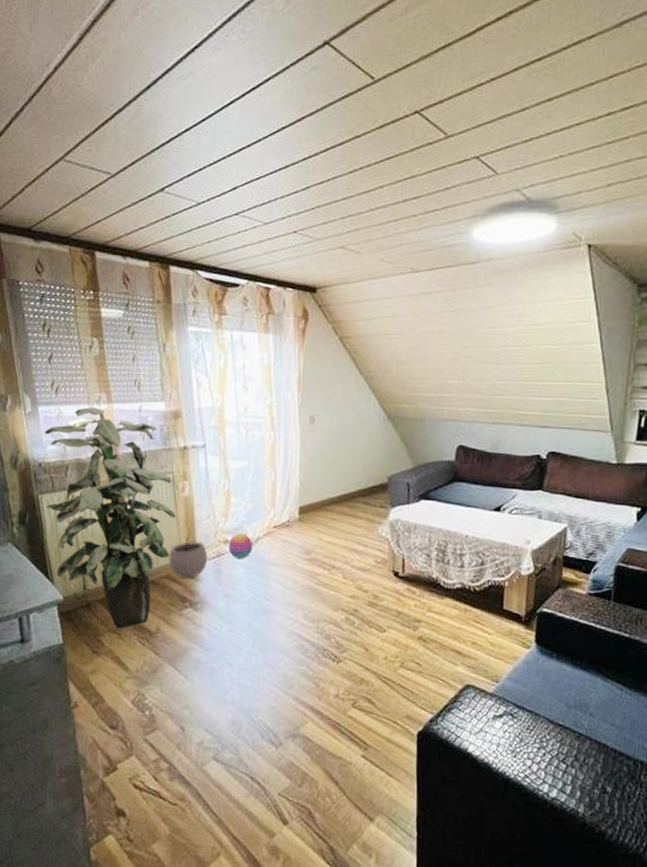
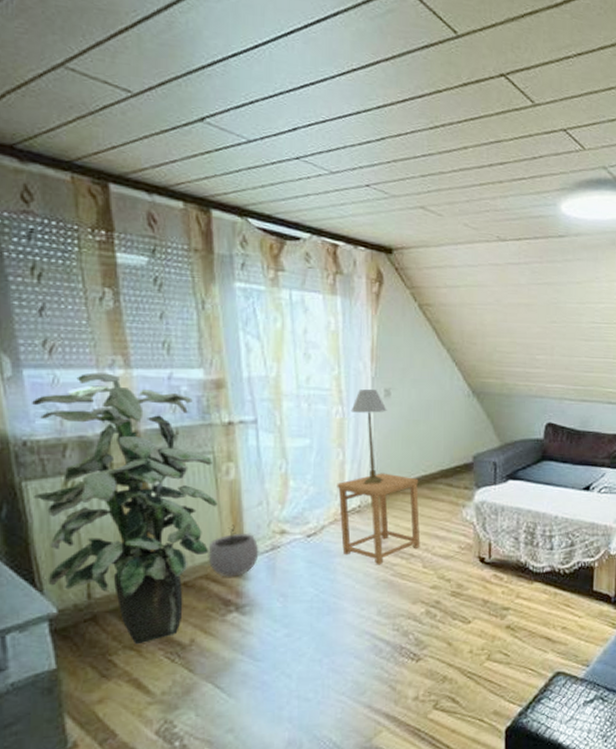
stacking toy: present [228,533,253,558] -> none [285,522,316,551]
side table: none [269,491,341,574] -> present [337,473,420,565]
table lamp: none [281,417,312,502] -> present [351,389,387,484]

